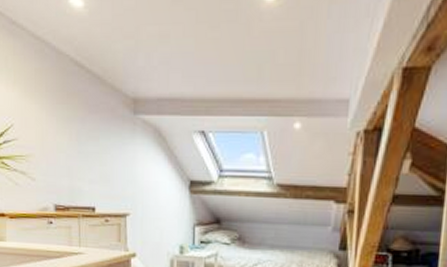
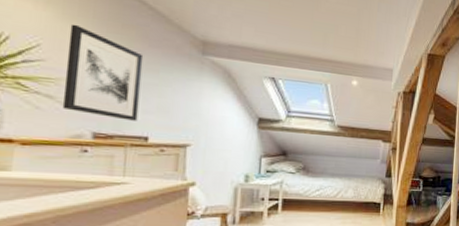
wall art: none [31,100,86,192] -> present [62,24,144,121]

